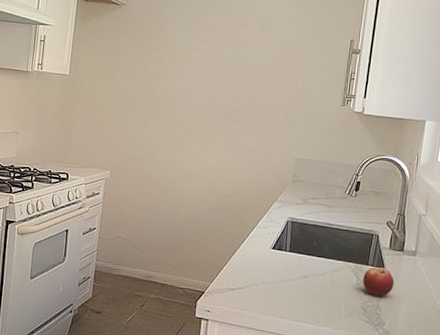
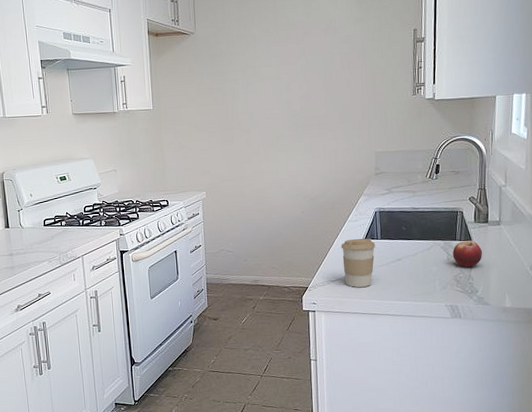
coffee cup: none [245,246,283,301] -> present [341,238,376,287]

